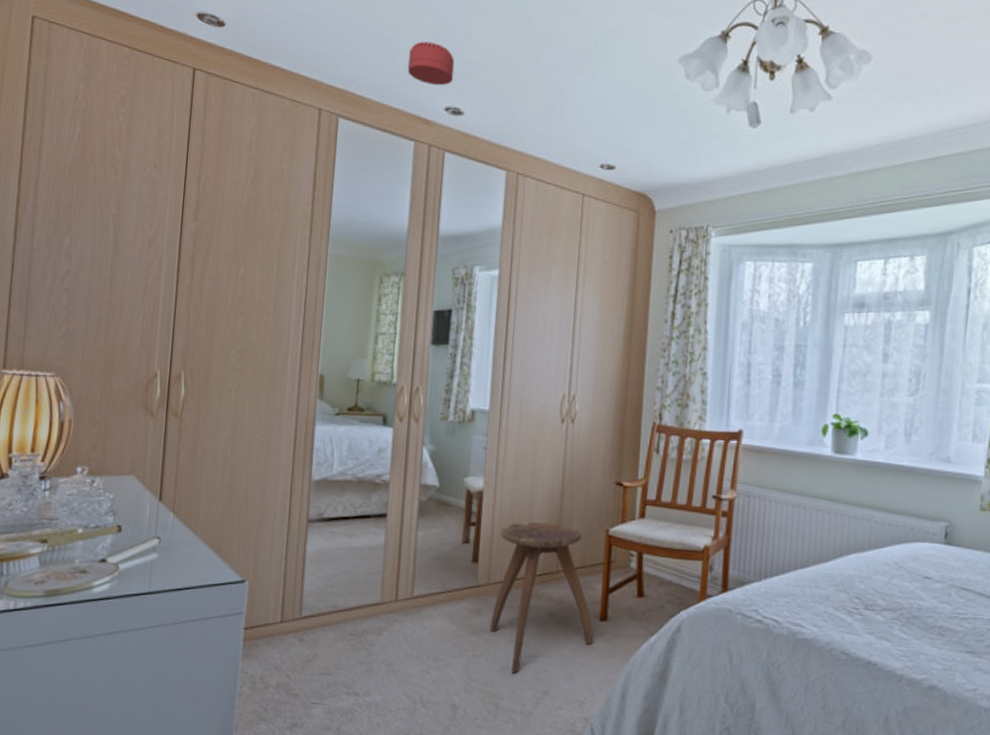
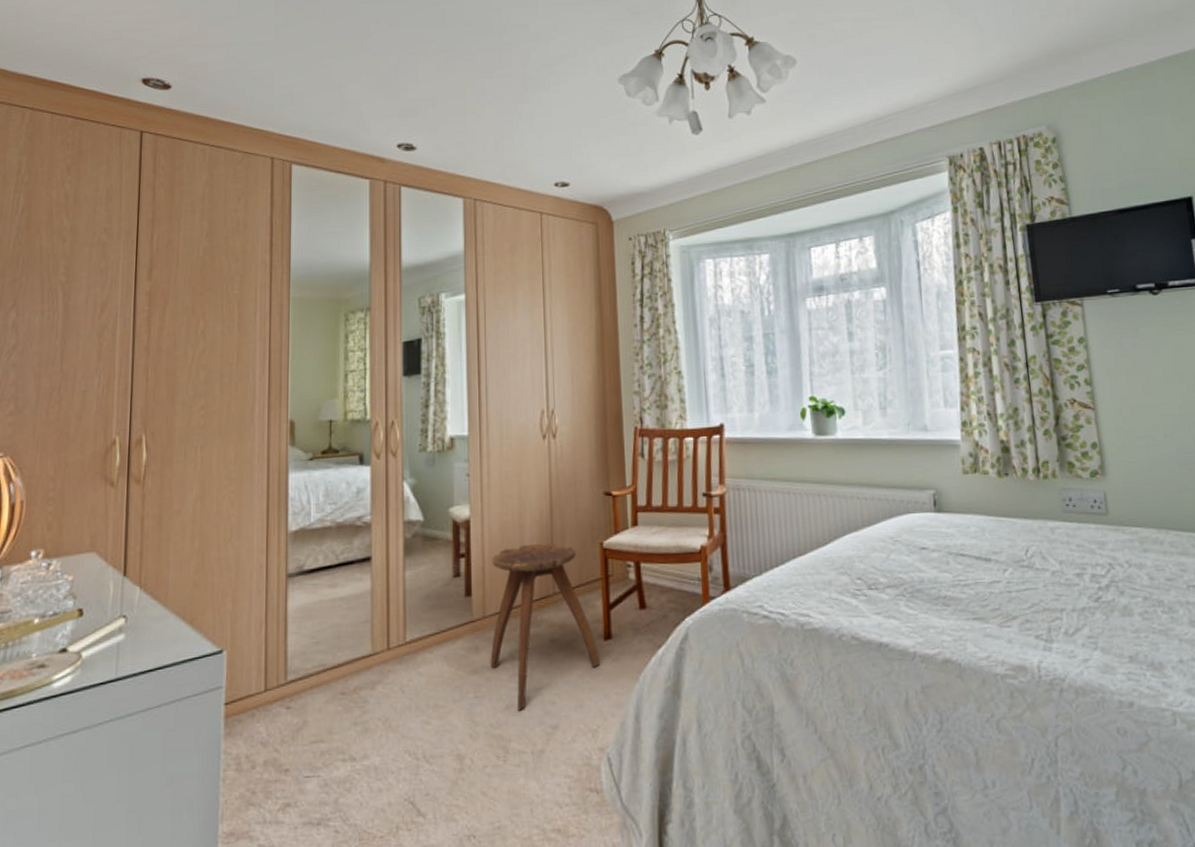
smoke detector: present [407,41,455,86] -> none [357,84,404,125]

